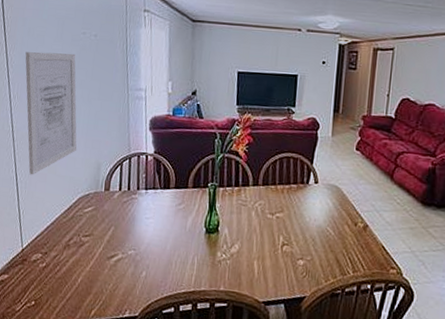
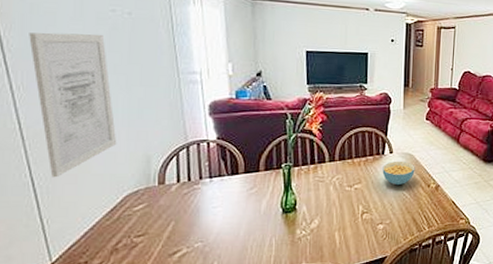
cereal bowl: none [305,192,341,220] -> present [382,161,415,186]

